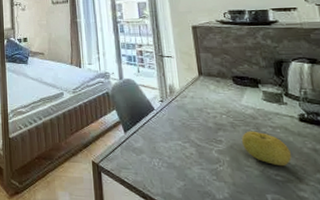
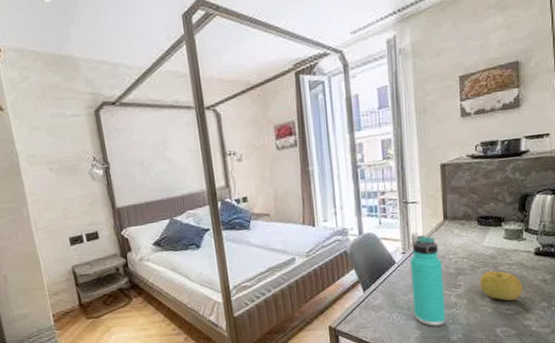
thermos bottle: none [168,86,210,180] -> present [410,234,446,327]

